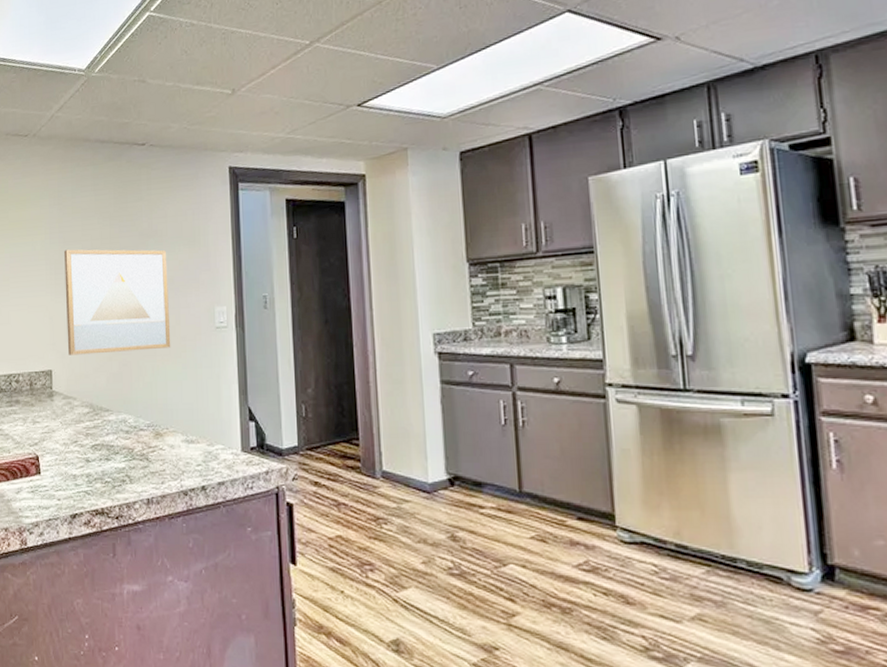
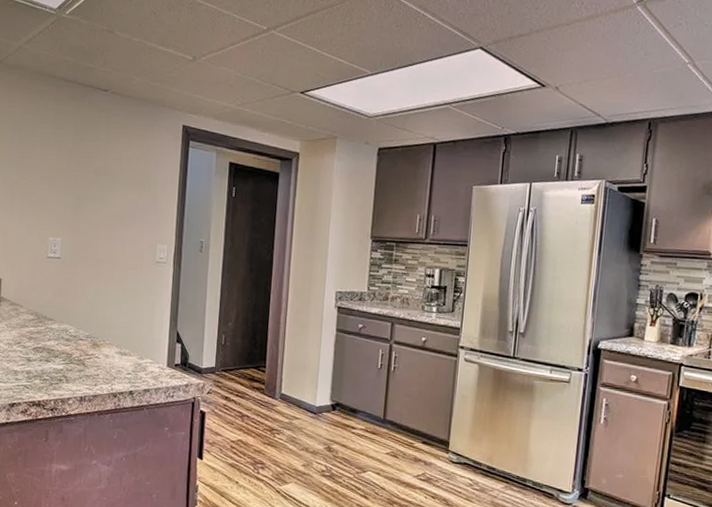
wall art: present [64,249,171,355] -> none [18,173,118,274]

